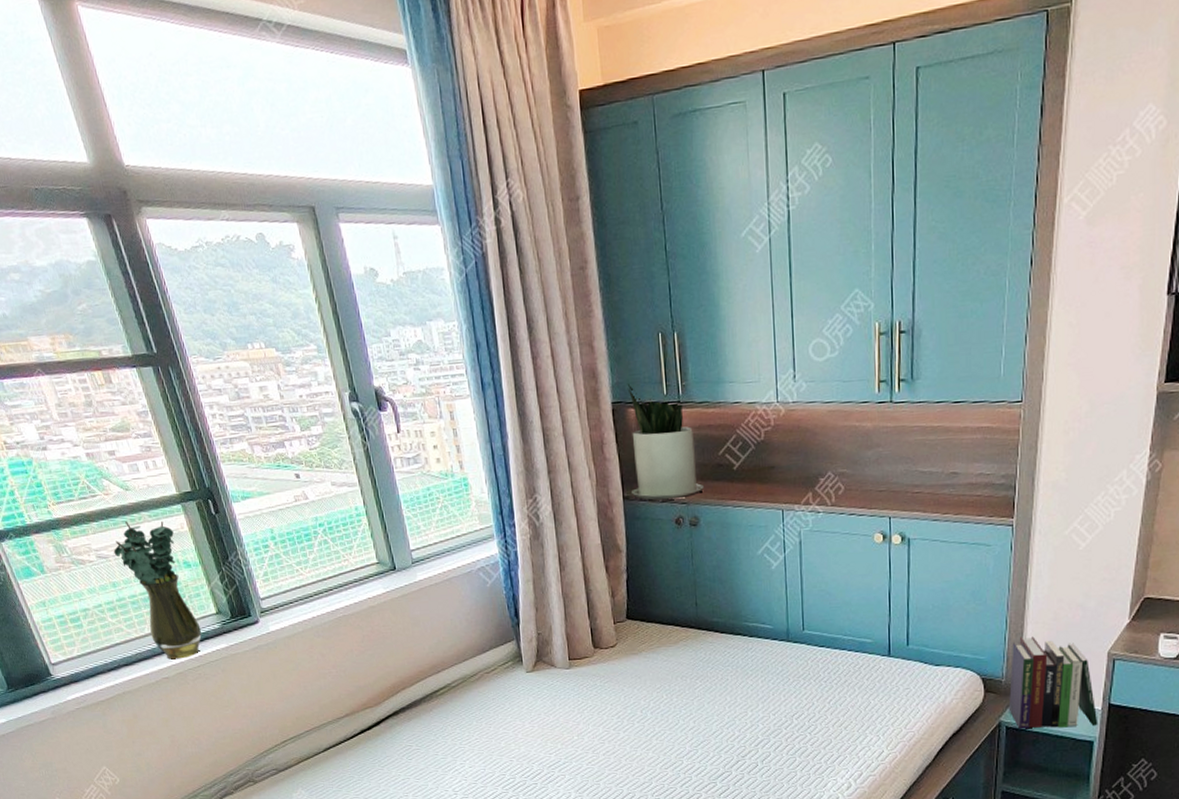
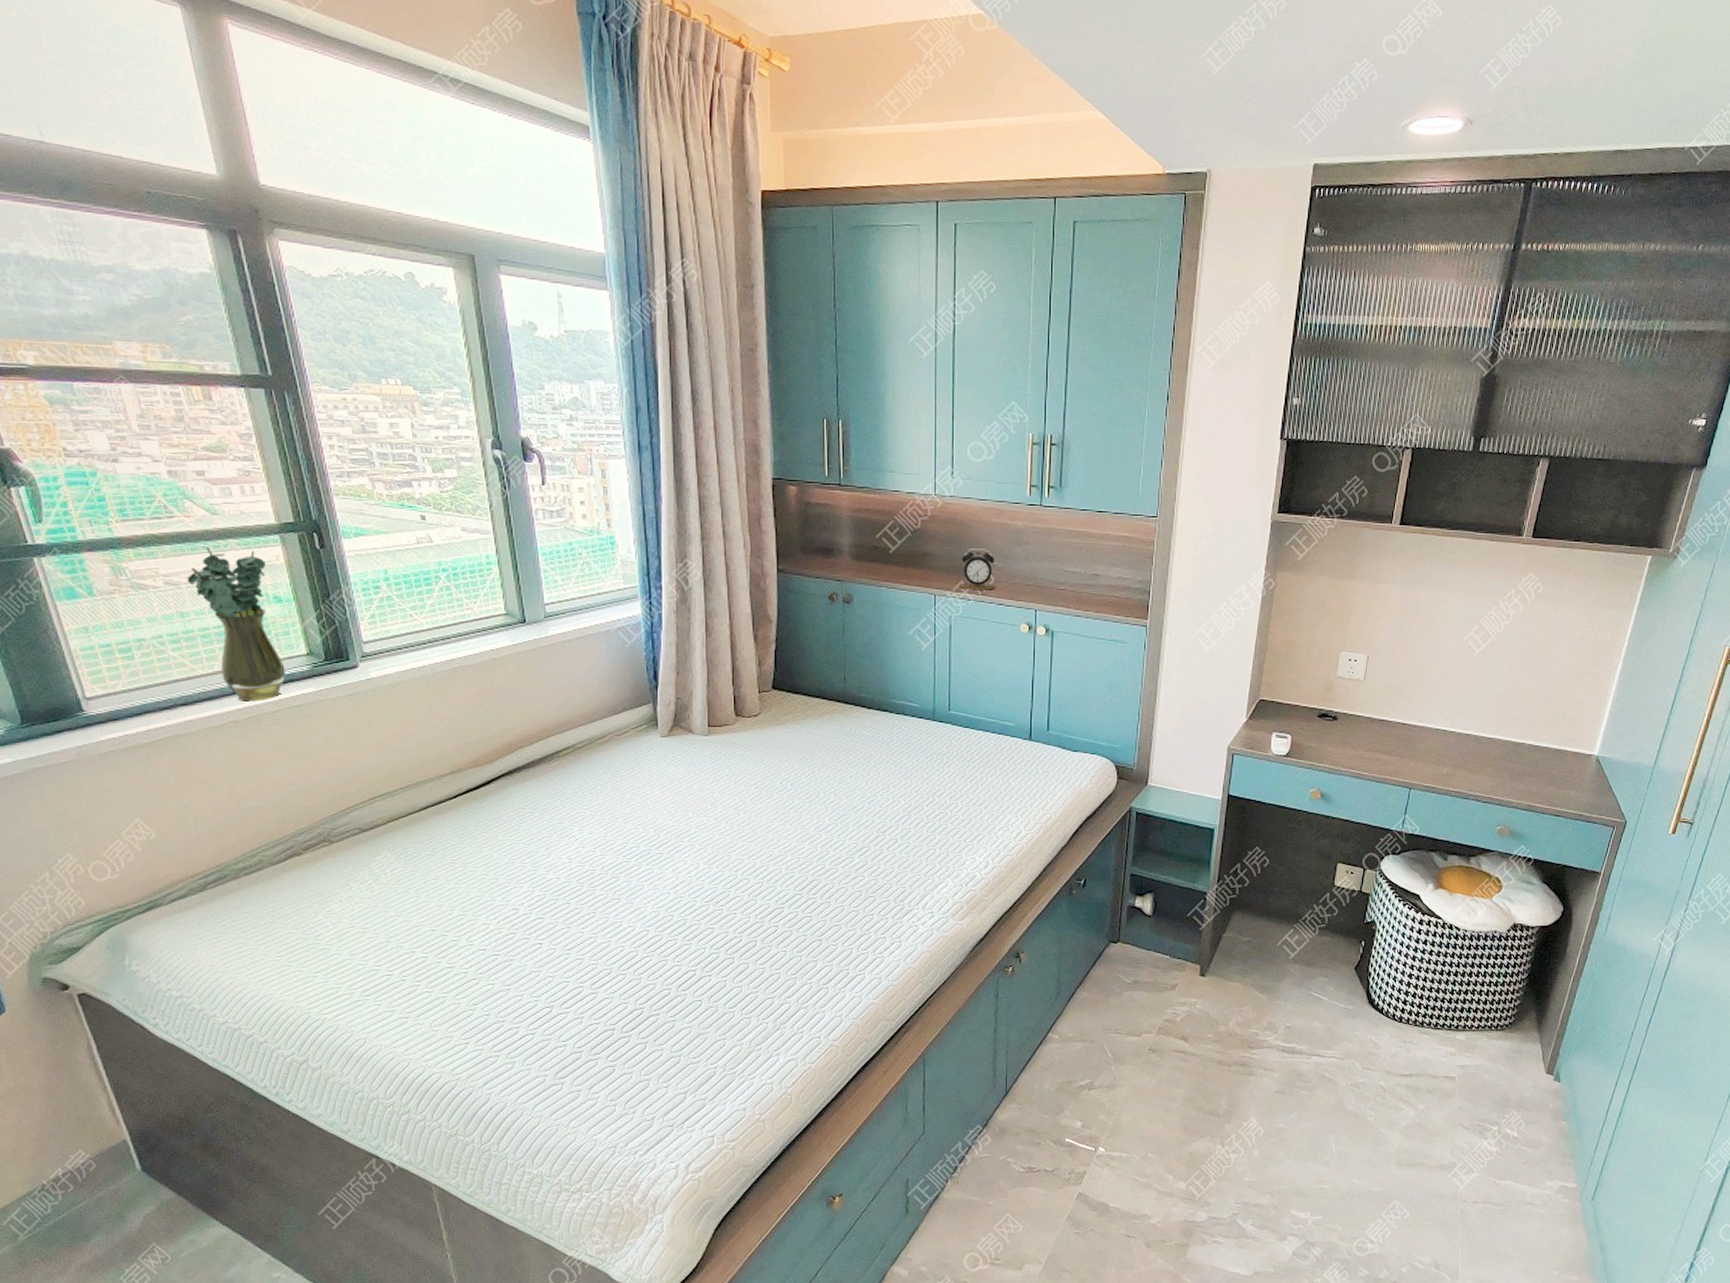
planter: present [627,383,705,501] -> none [786,462,860,576]
alarm clock: none [808,456,846,502] -> present [960,549,996,590]
books: present [1009,636,1098,729] -> none [1140,729,1219,815]

